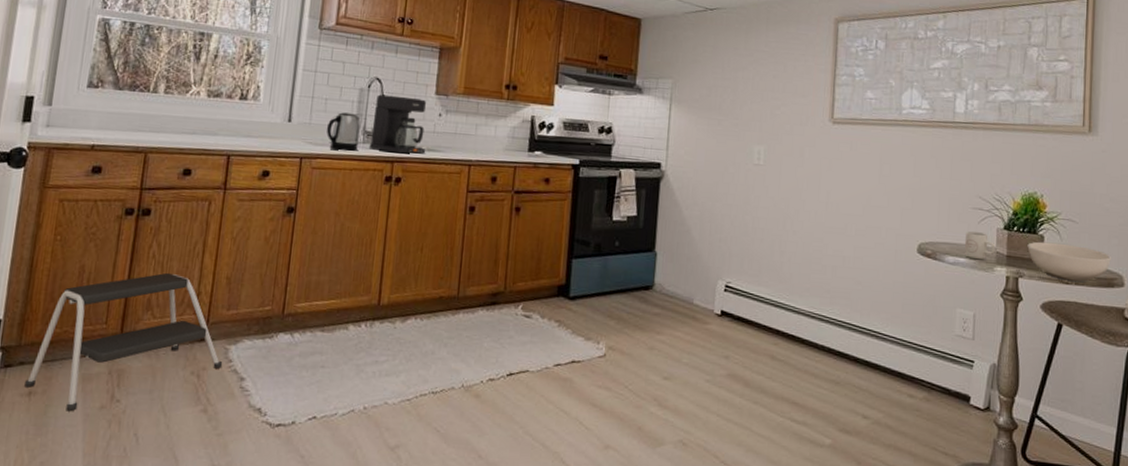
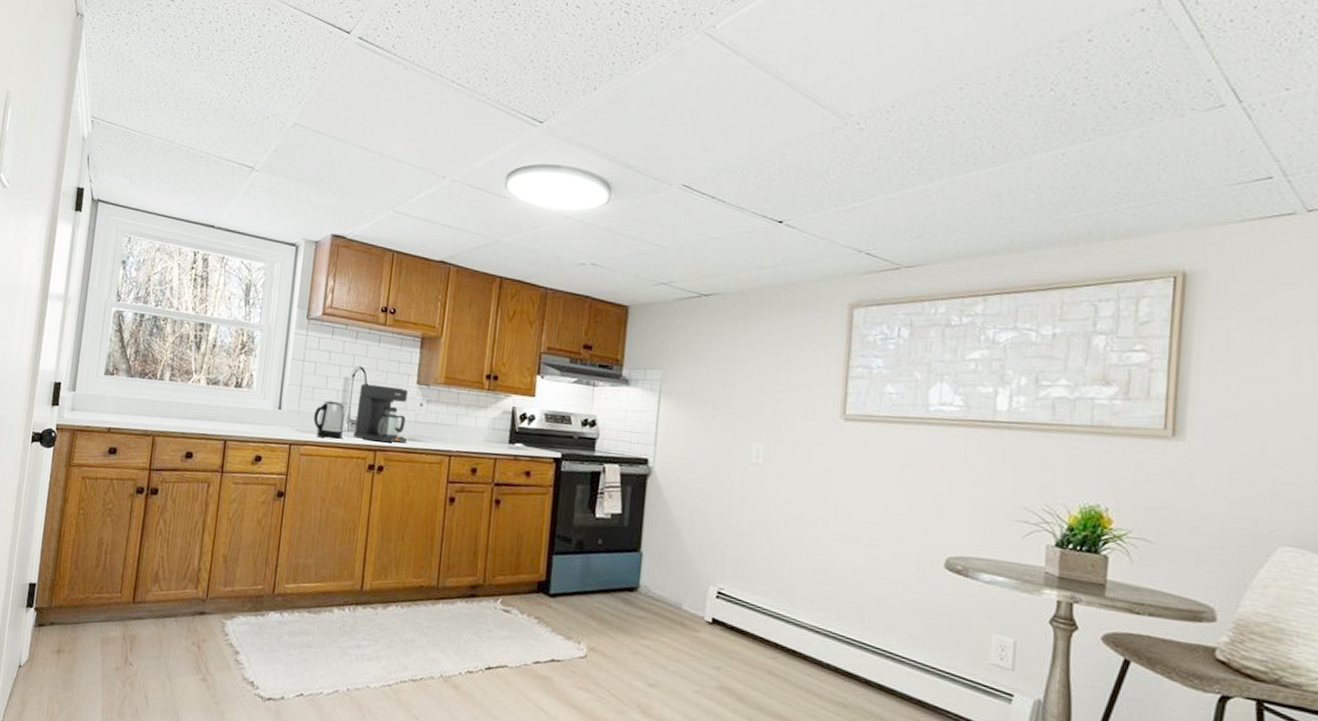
step stool: present [24,272,223,412] -> none [55,548,220,671]
mug: present [964,230,996,260] -> none [1004,546,1045,581]
bowl: present [1027,241,1112,282] -> none [1086,562,1201,613]

